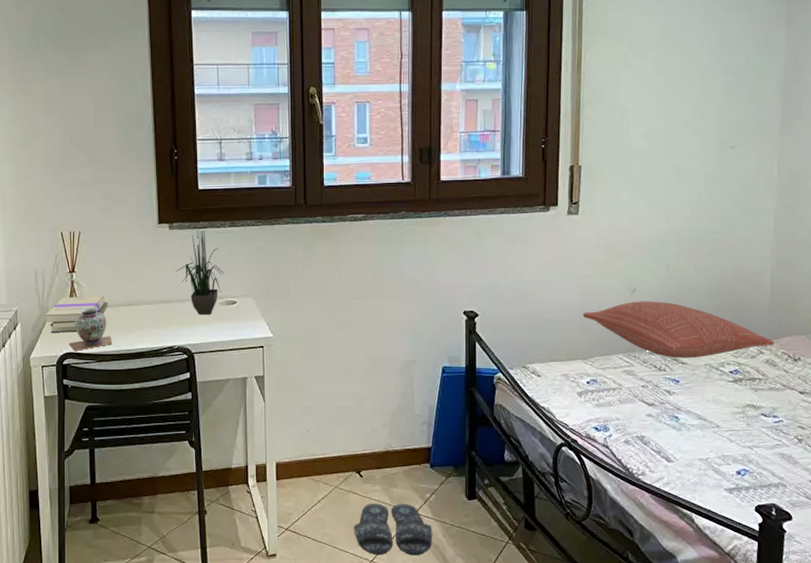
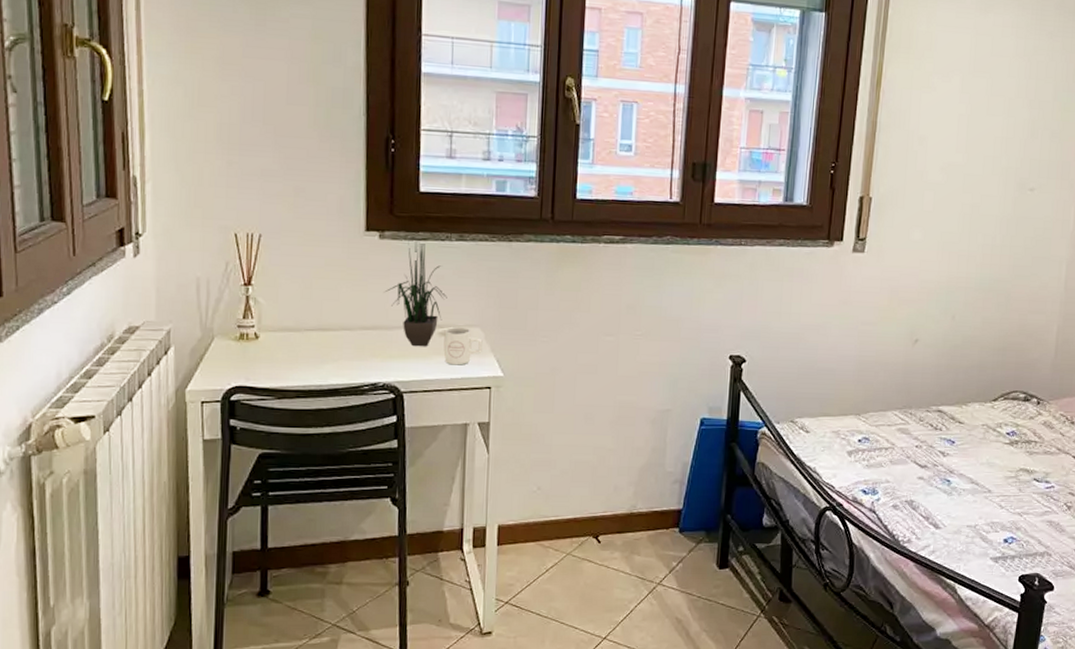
books: present [45,295,109,333] -> none [209,316,295,361]
decorative vase: present [68,307,112,351] -> none [239,330,298,384]
mug: none [224,297,255,329] -> present [443,326,483,365]
slippers: present [354,503,432,556] -> none [586,572,677,632]
pillow: present [582,301,775,358] -> none [859,352,1054,418]

